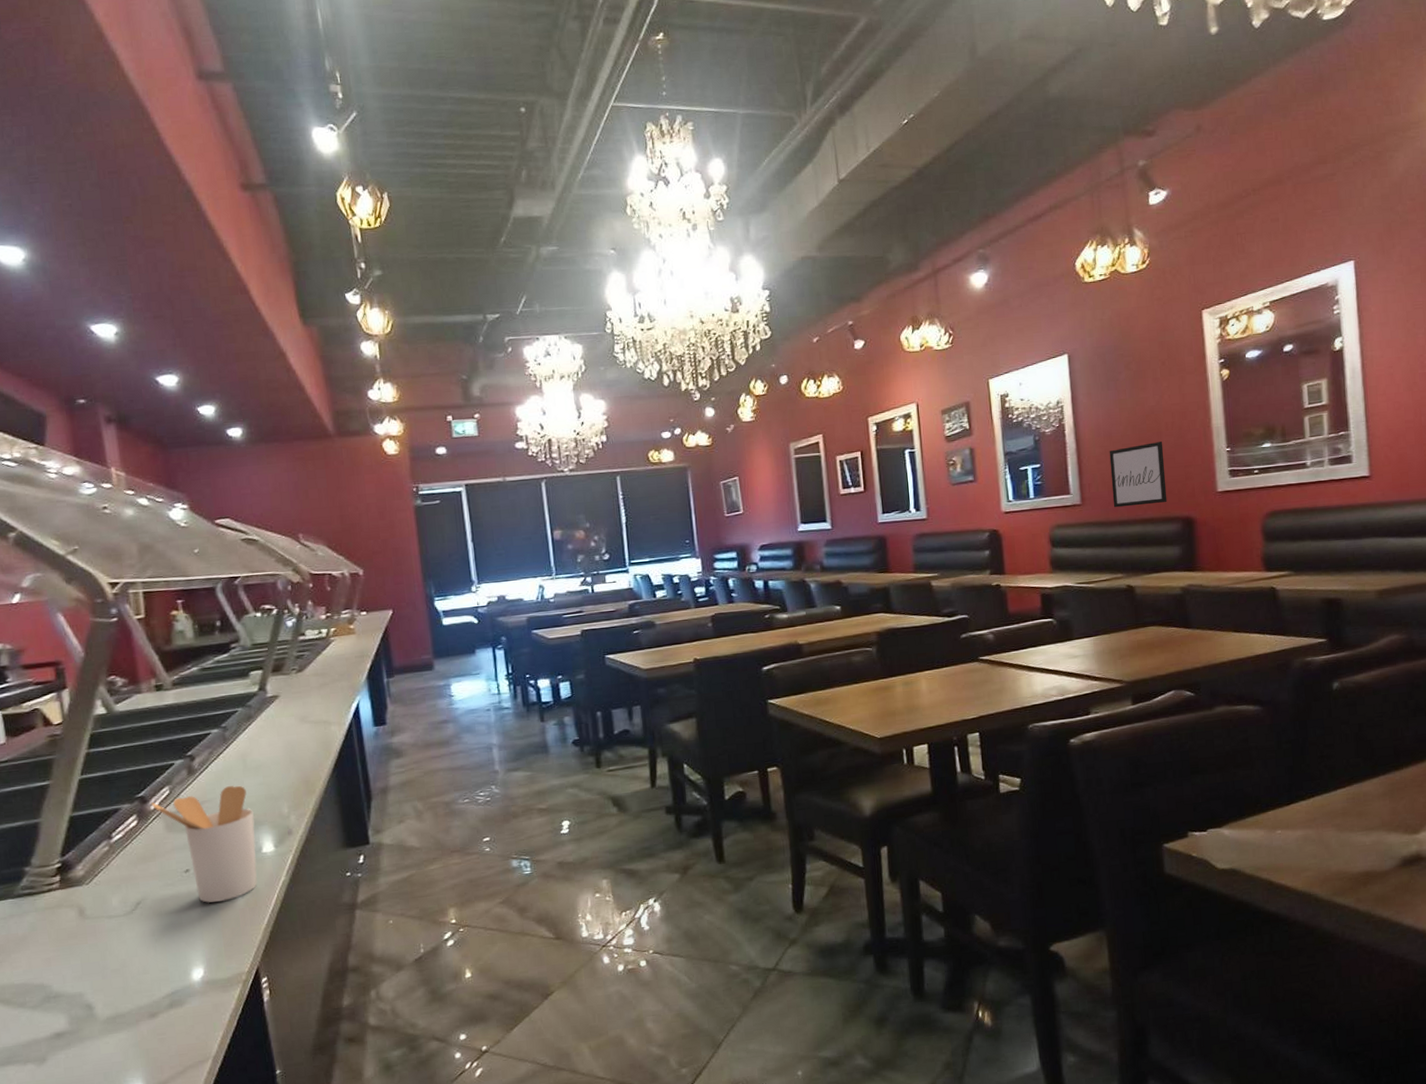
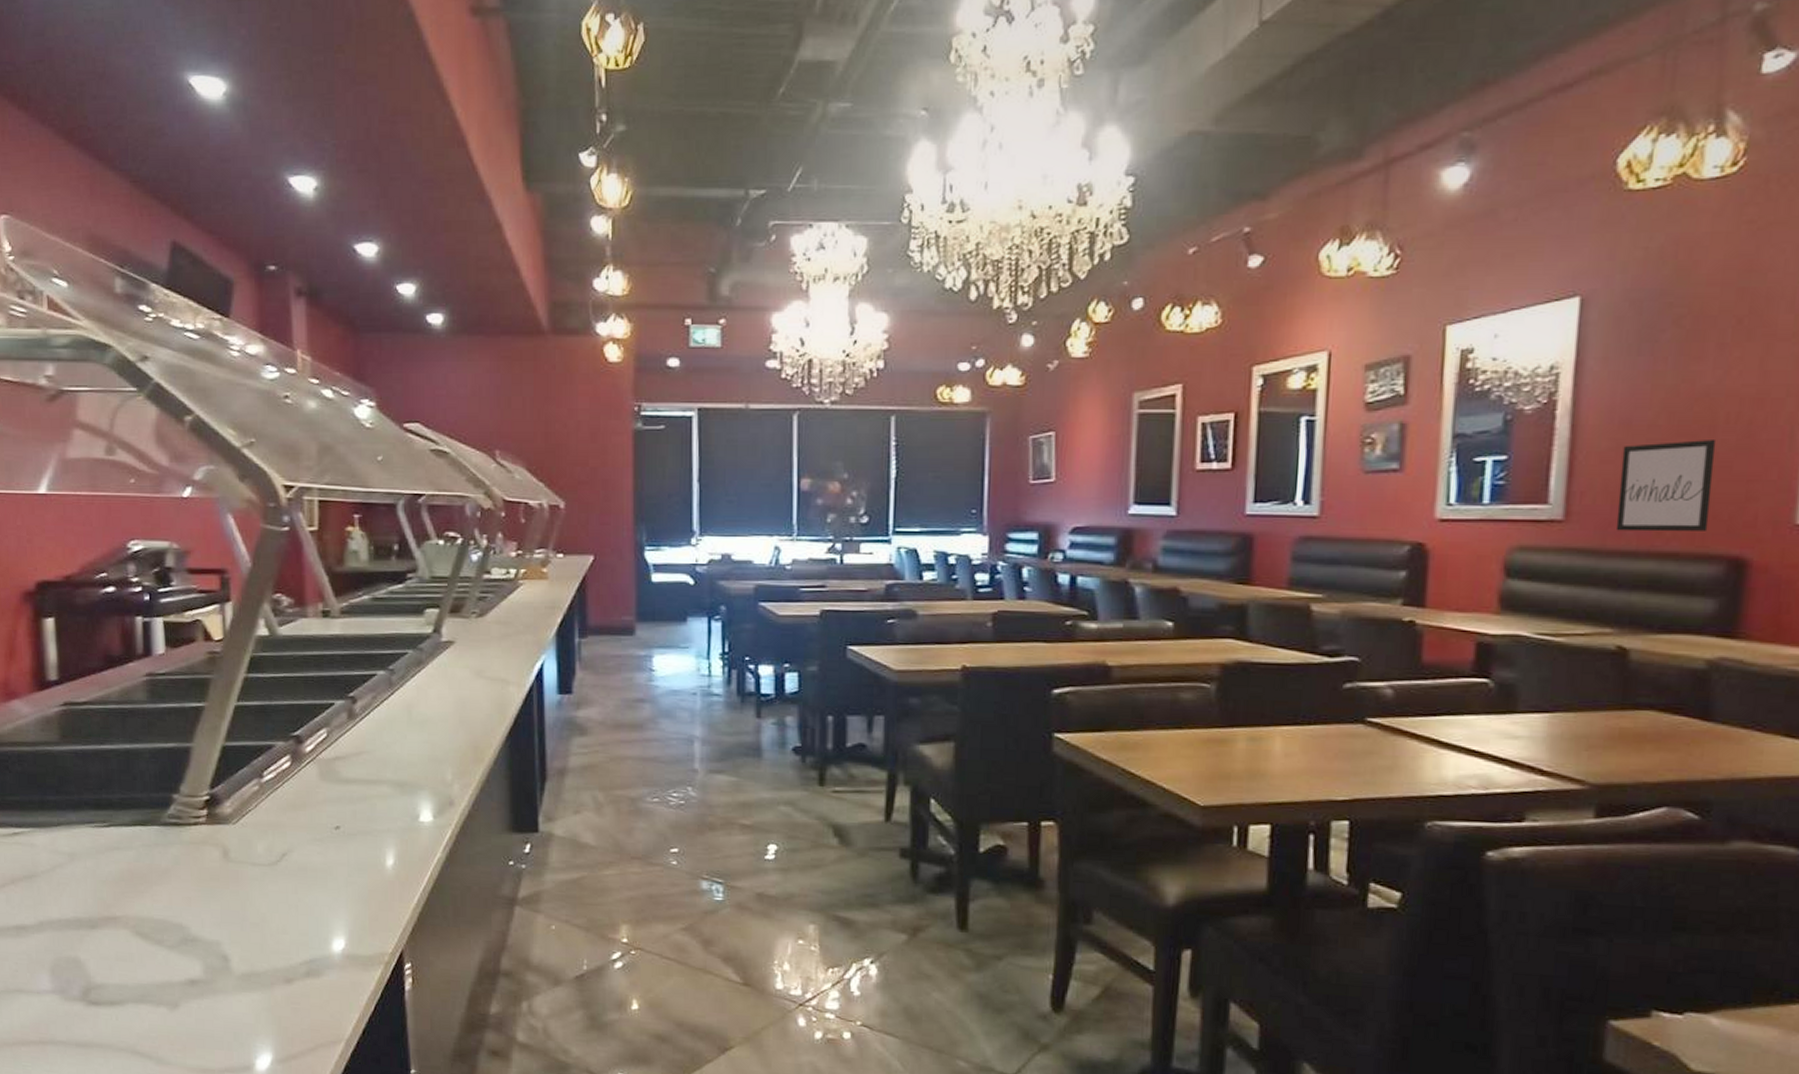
utensil holder: present [151,785,258,903] -> none [306,739,415,869]

